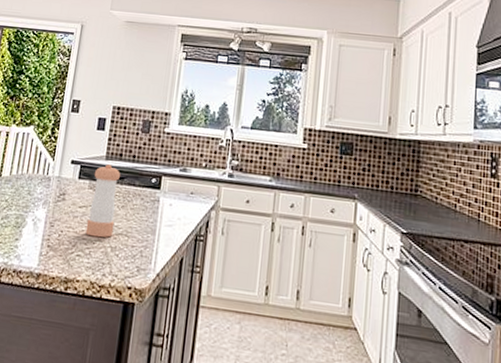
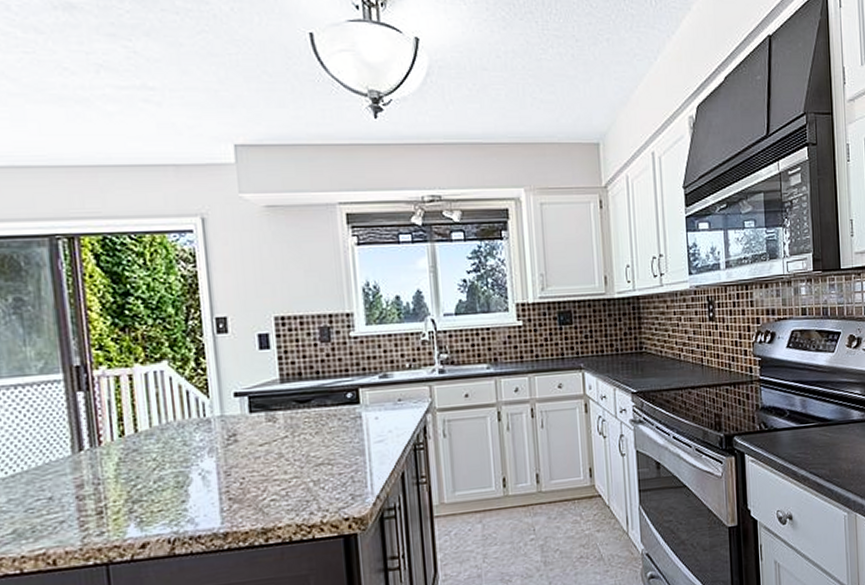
pepper shaker: present [85,164,121,238] -> none [269,388,312,475]

